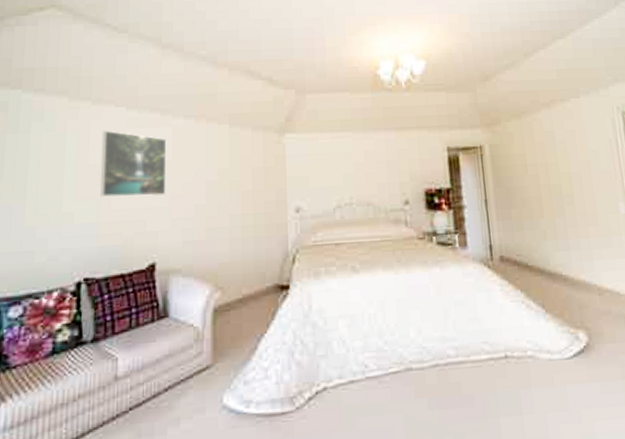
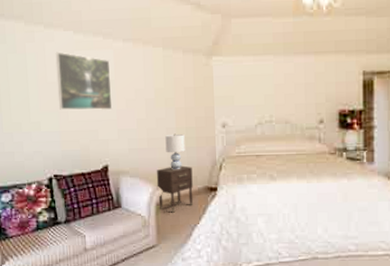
nightstand: none [215,259,260,320] -> present [156,165,194,213]
lamp: none [228,221,252,266] -> present [165,133,185,170]

